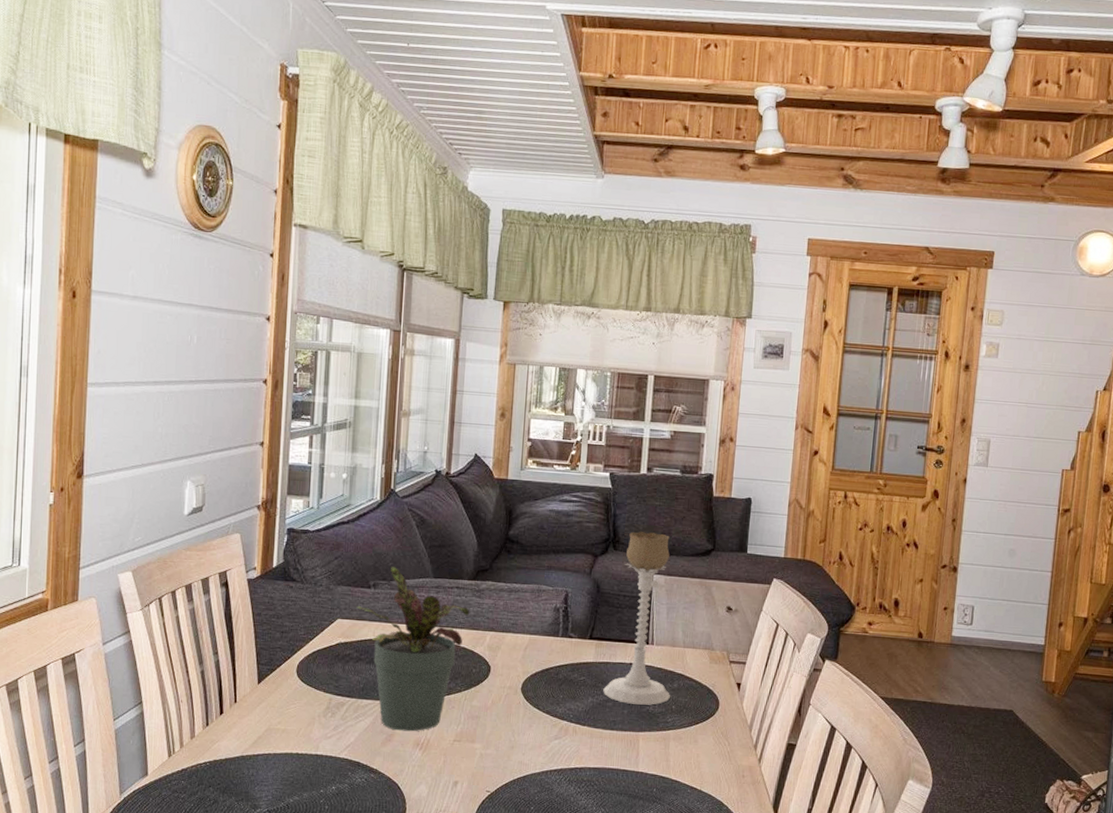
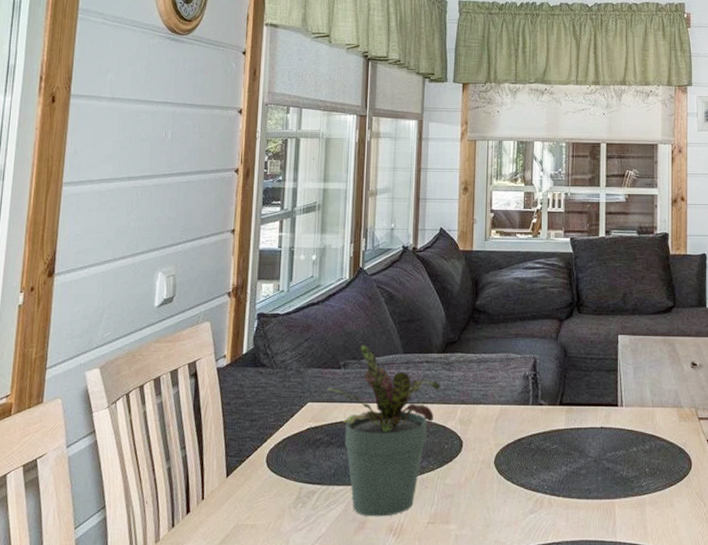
candle holder: present [603,531,670,705] -> none [576,293,643,470]

